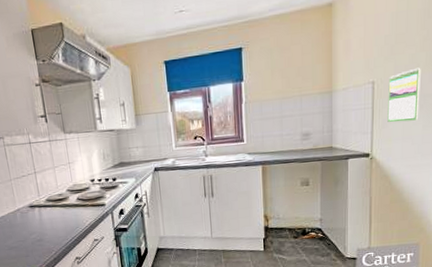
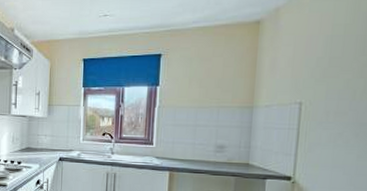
calendar: present [387,67,421,123] -> none [315,94,358,149]

